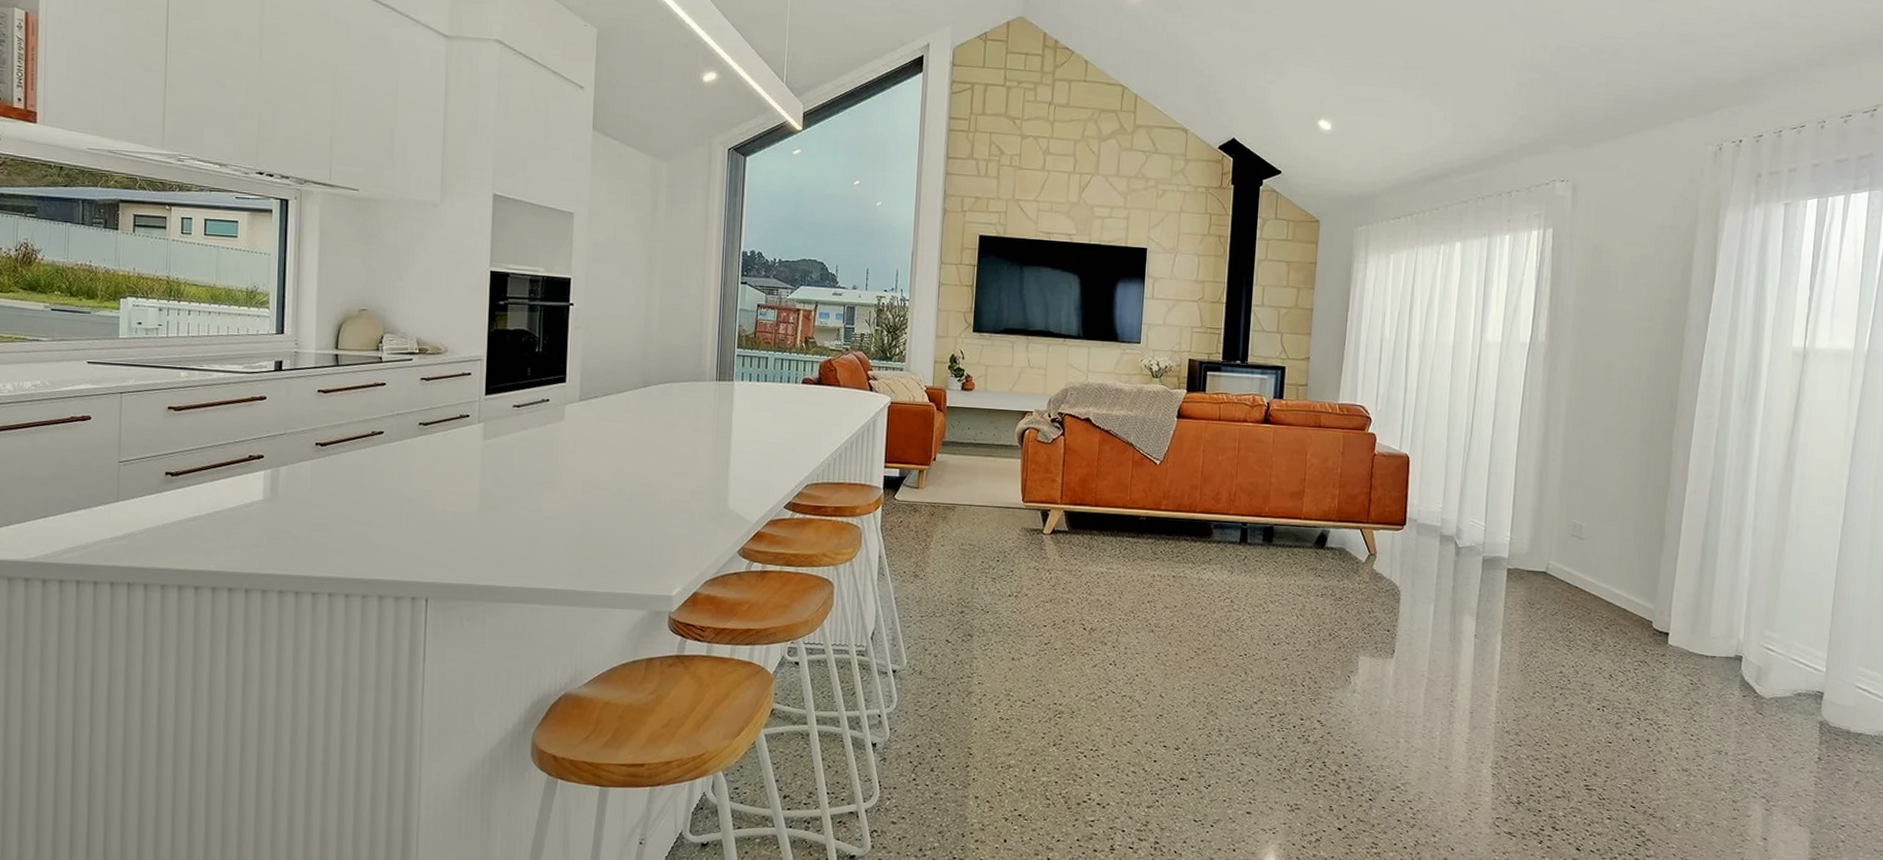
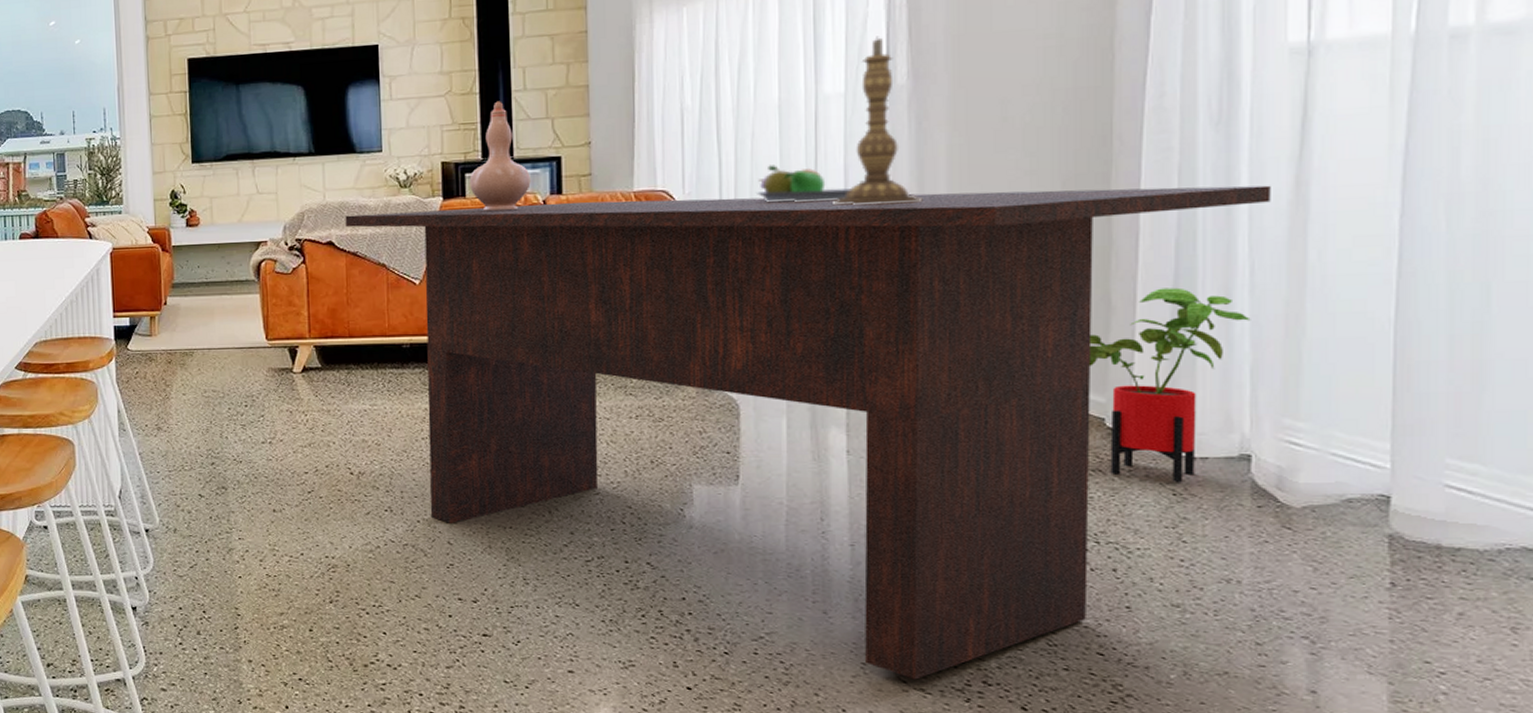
dining table: none [1102,396,1772,825] -> present [345,185,1271,680]
vase: none [1209,312,1260,408] -> present [469,101,531,211]
fruit bowl: none [1429,394,1498,430] -> present [755,165,851,203]
candlestick: none [1484,300,1547,438] -> present [833,36,923,205]
house plant: none [1646,523,1752,675] -> present [1088,287,1251,483]

